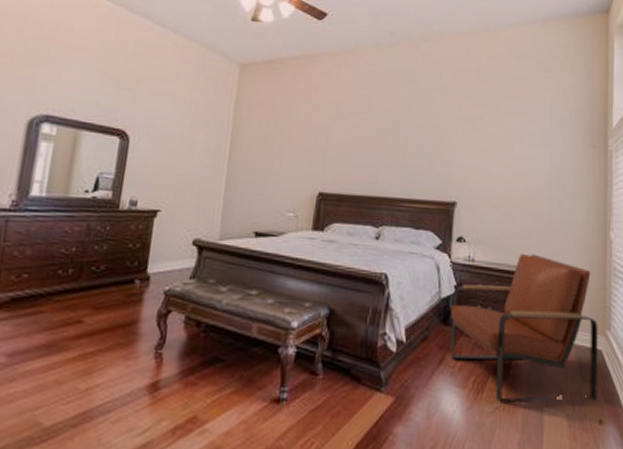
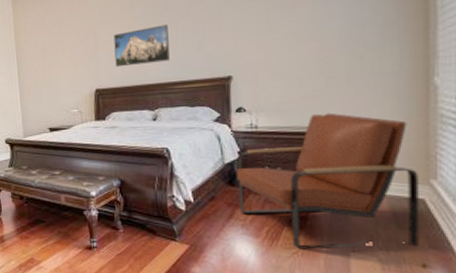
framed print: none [345,133,403,175] -> present [114,24,170,68]

